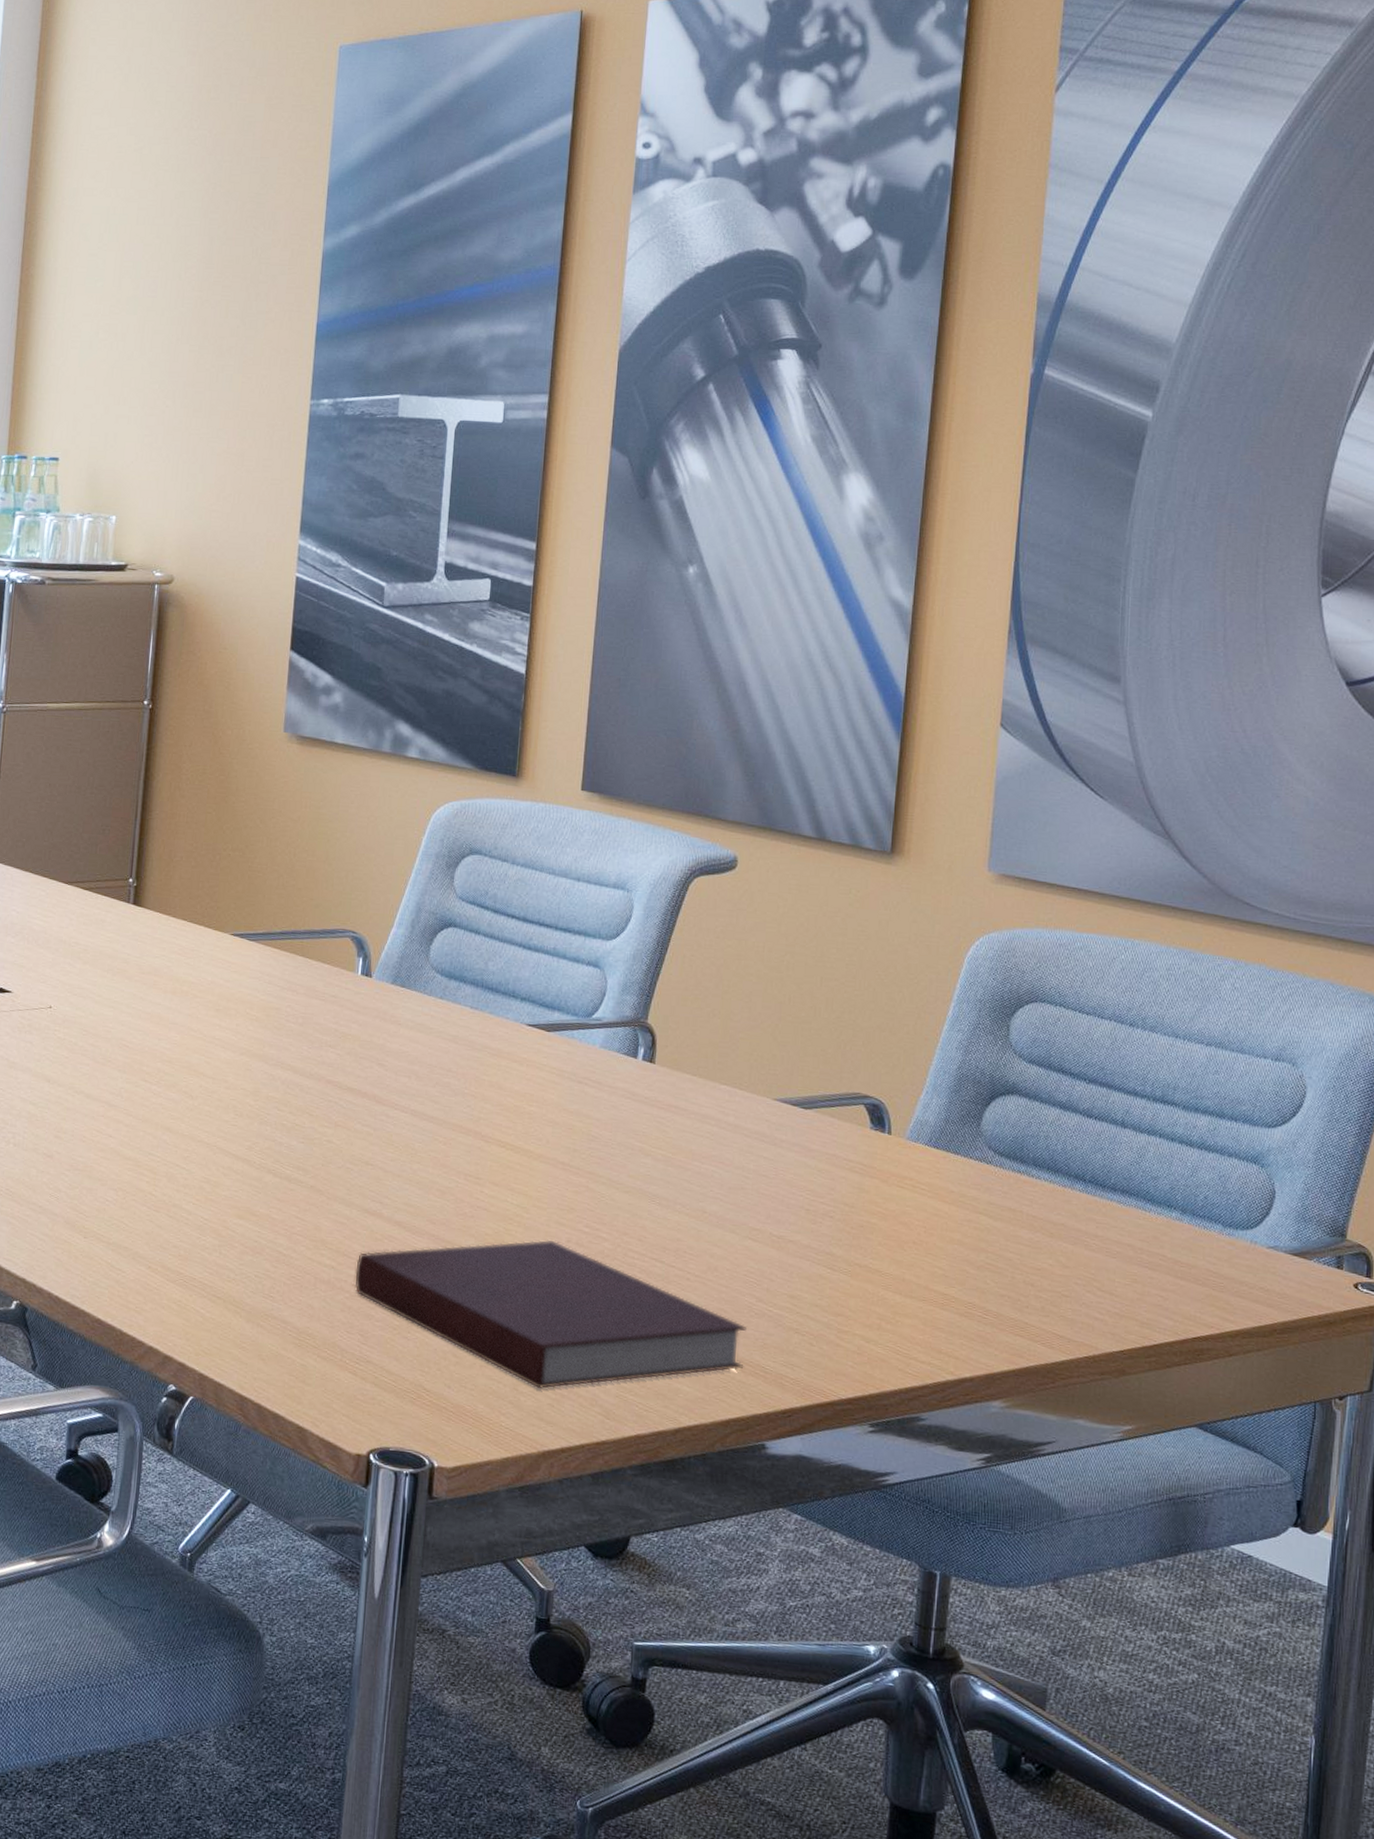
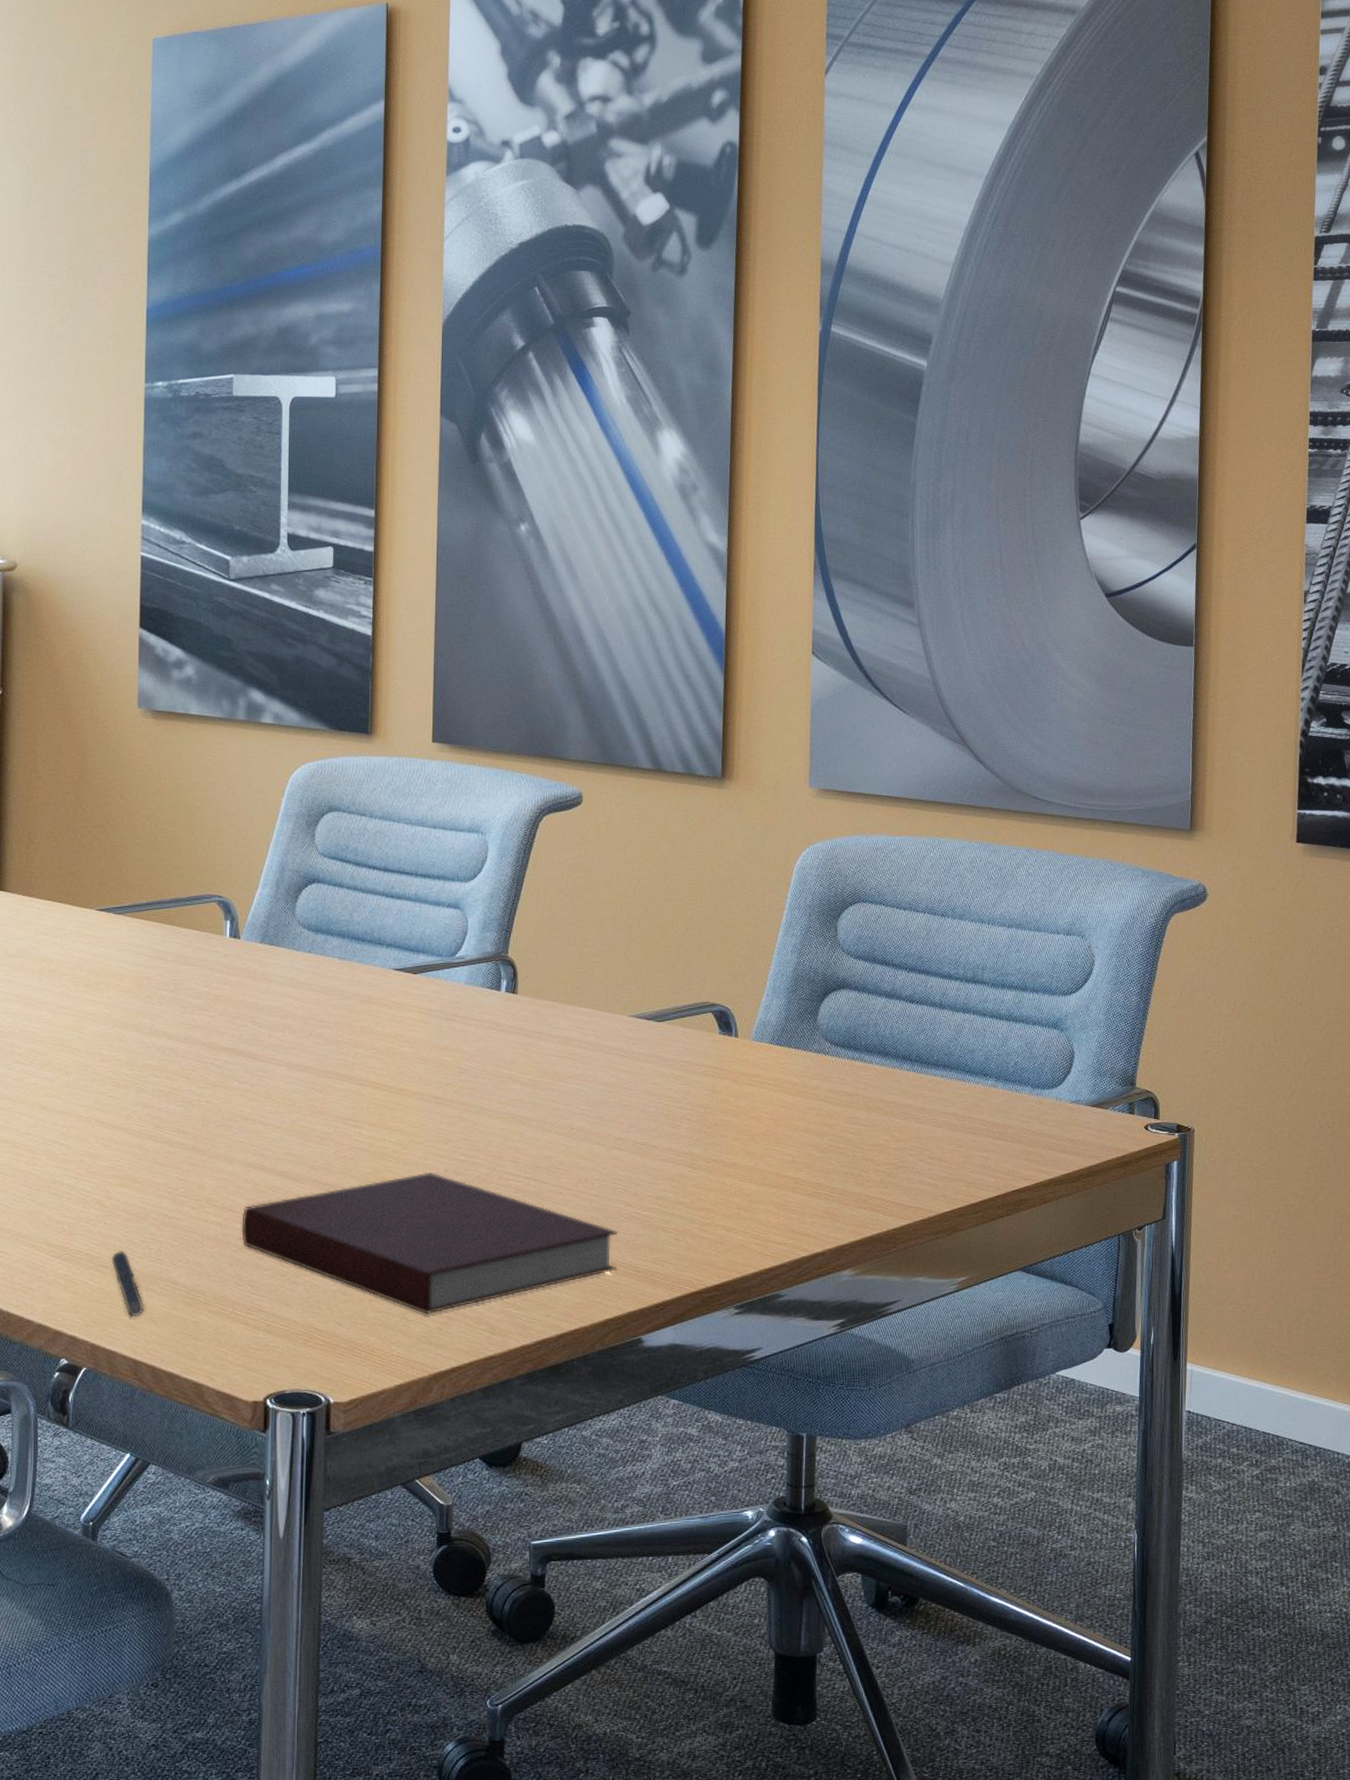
pen: none [224,1282,254,1352] -> present [111,1251,145,1318]

